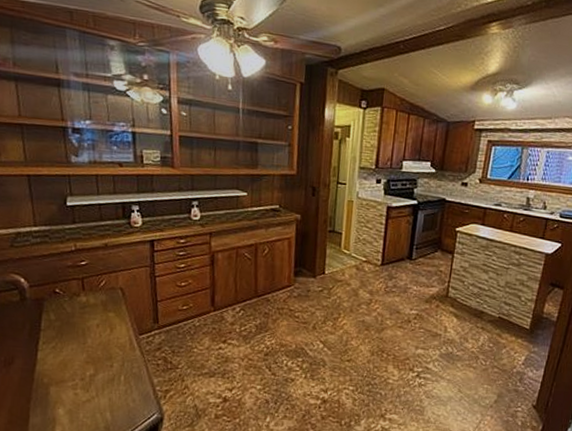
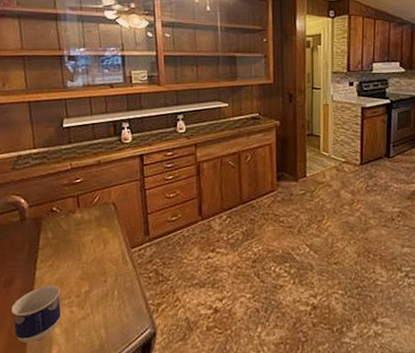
cup: none [12,367,65,422] -> present [11,286,62,343]

